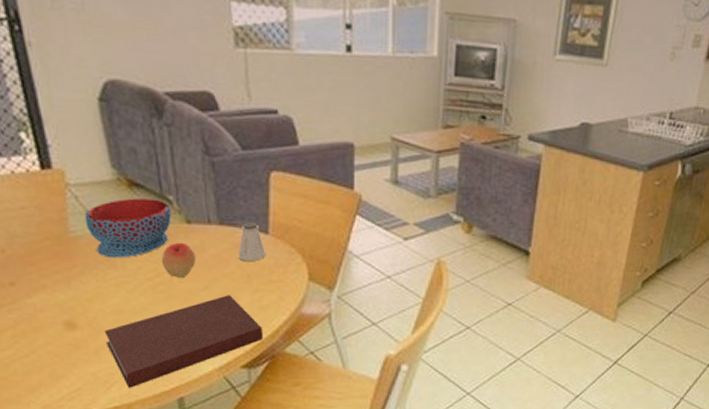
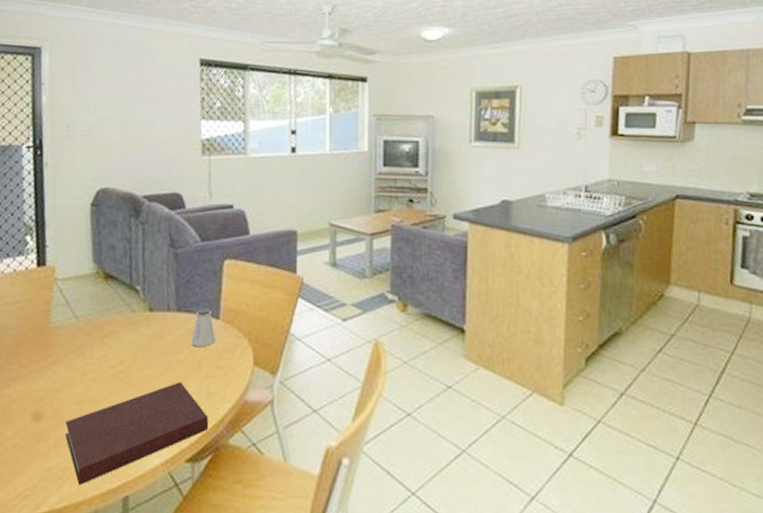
bowl: present [84,198,171,258] -> none [65,289,137,347]
fruit: present [161,242,197,278] -> none [123,330,155,365]

